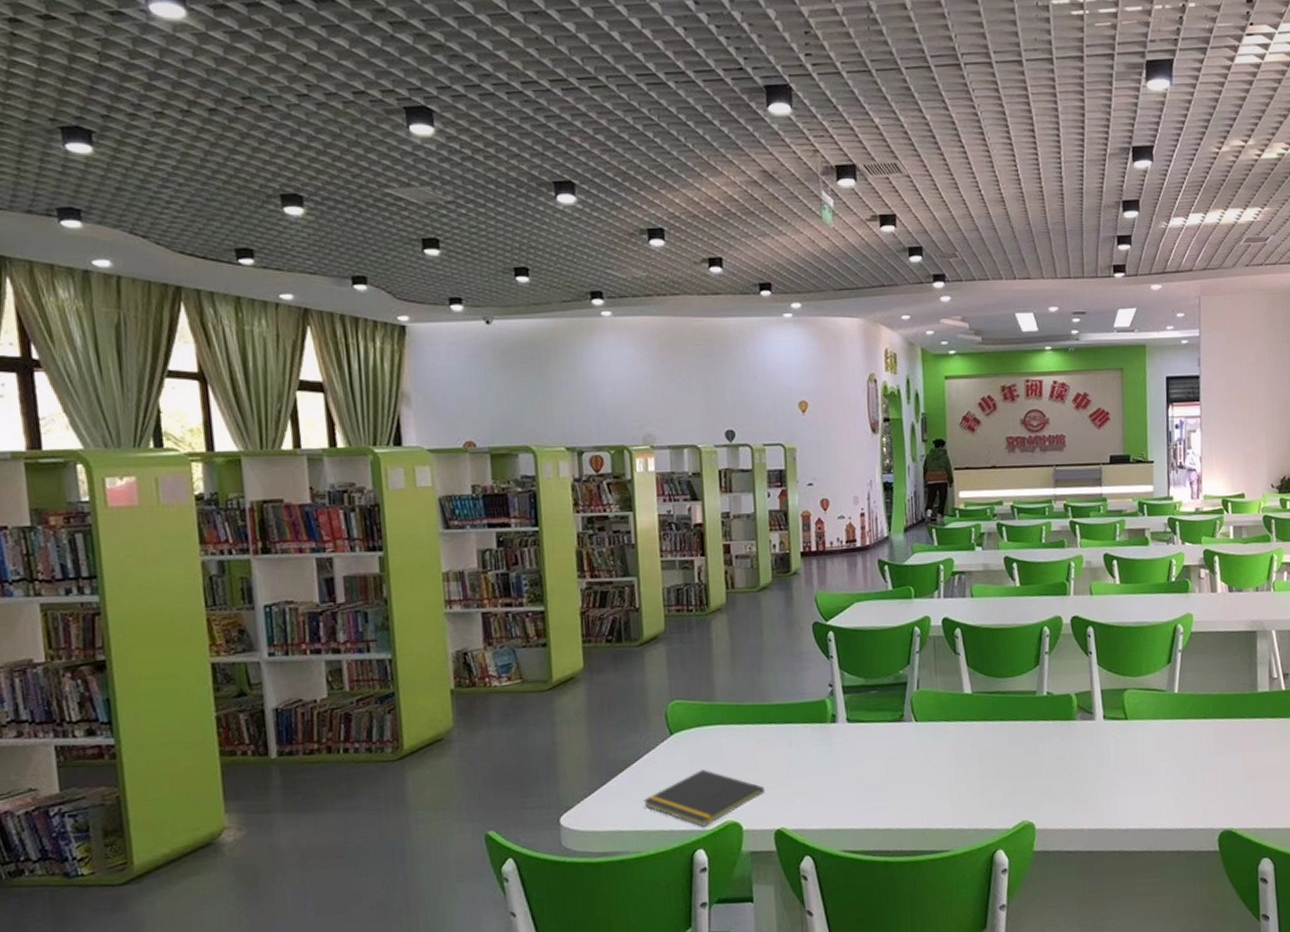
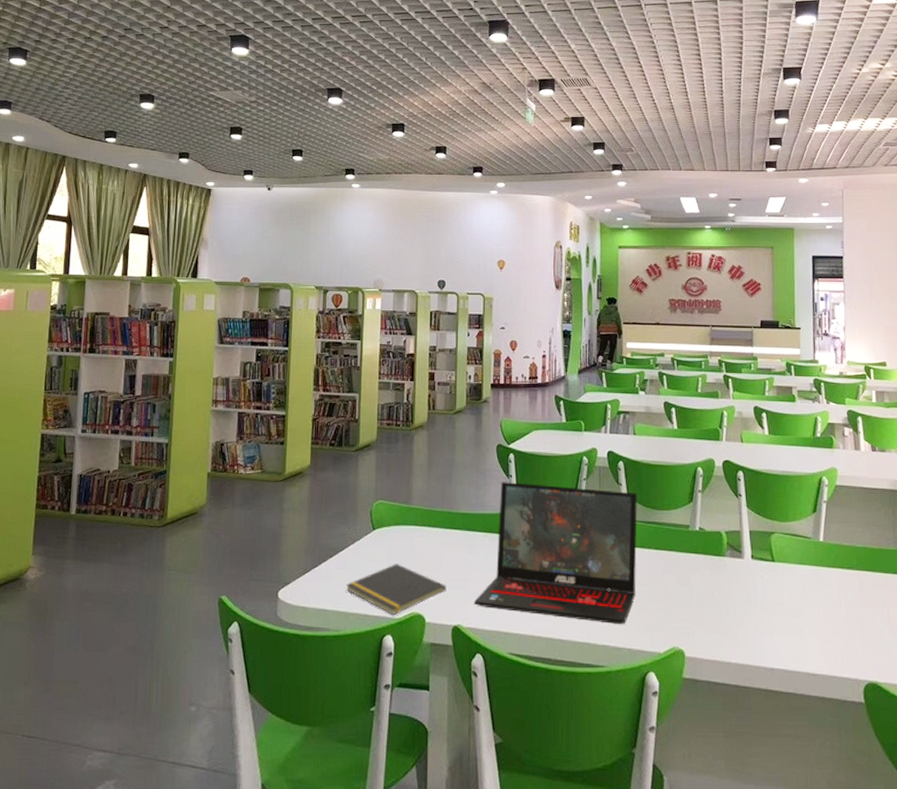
laptop: none [798,661,980,806] -> present [474,482,637,625]

